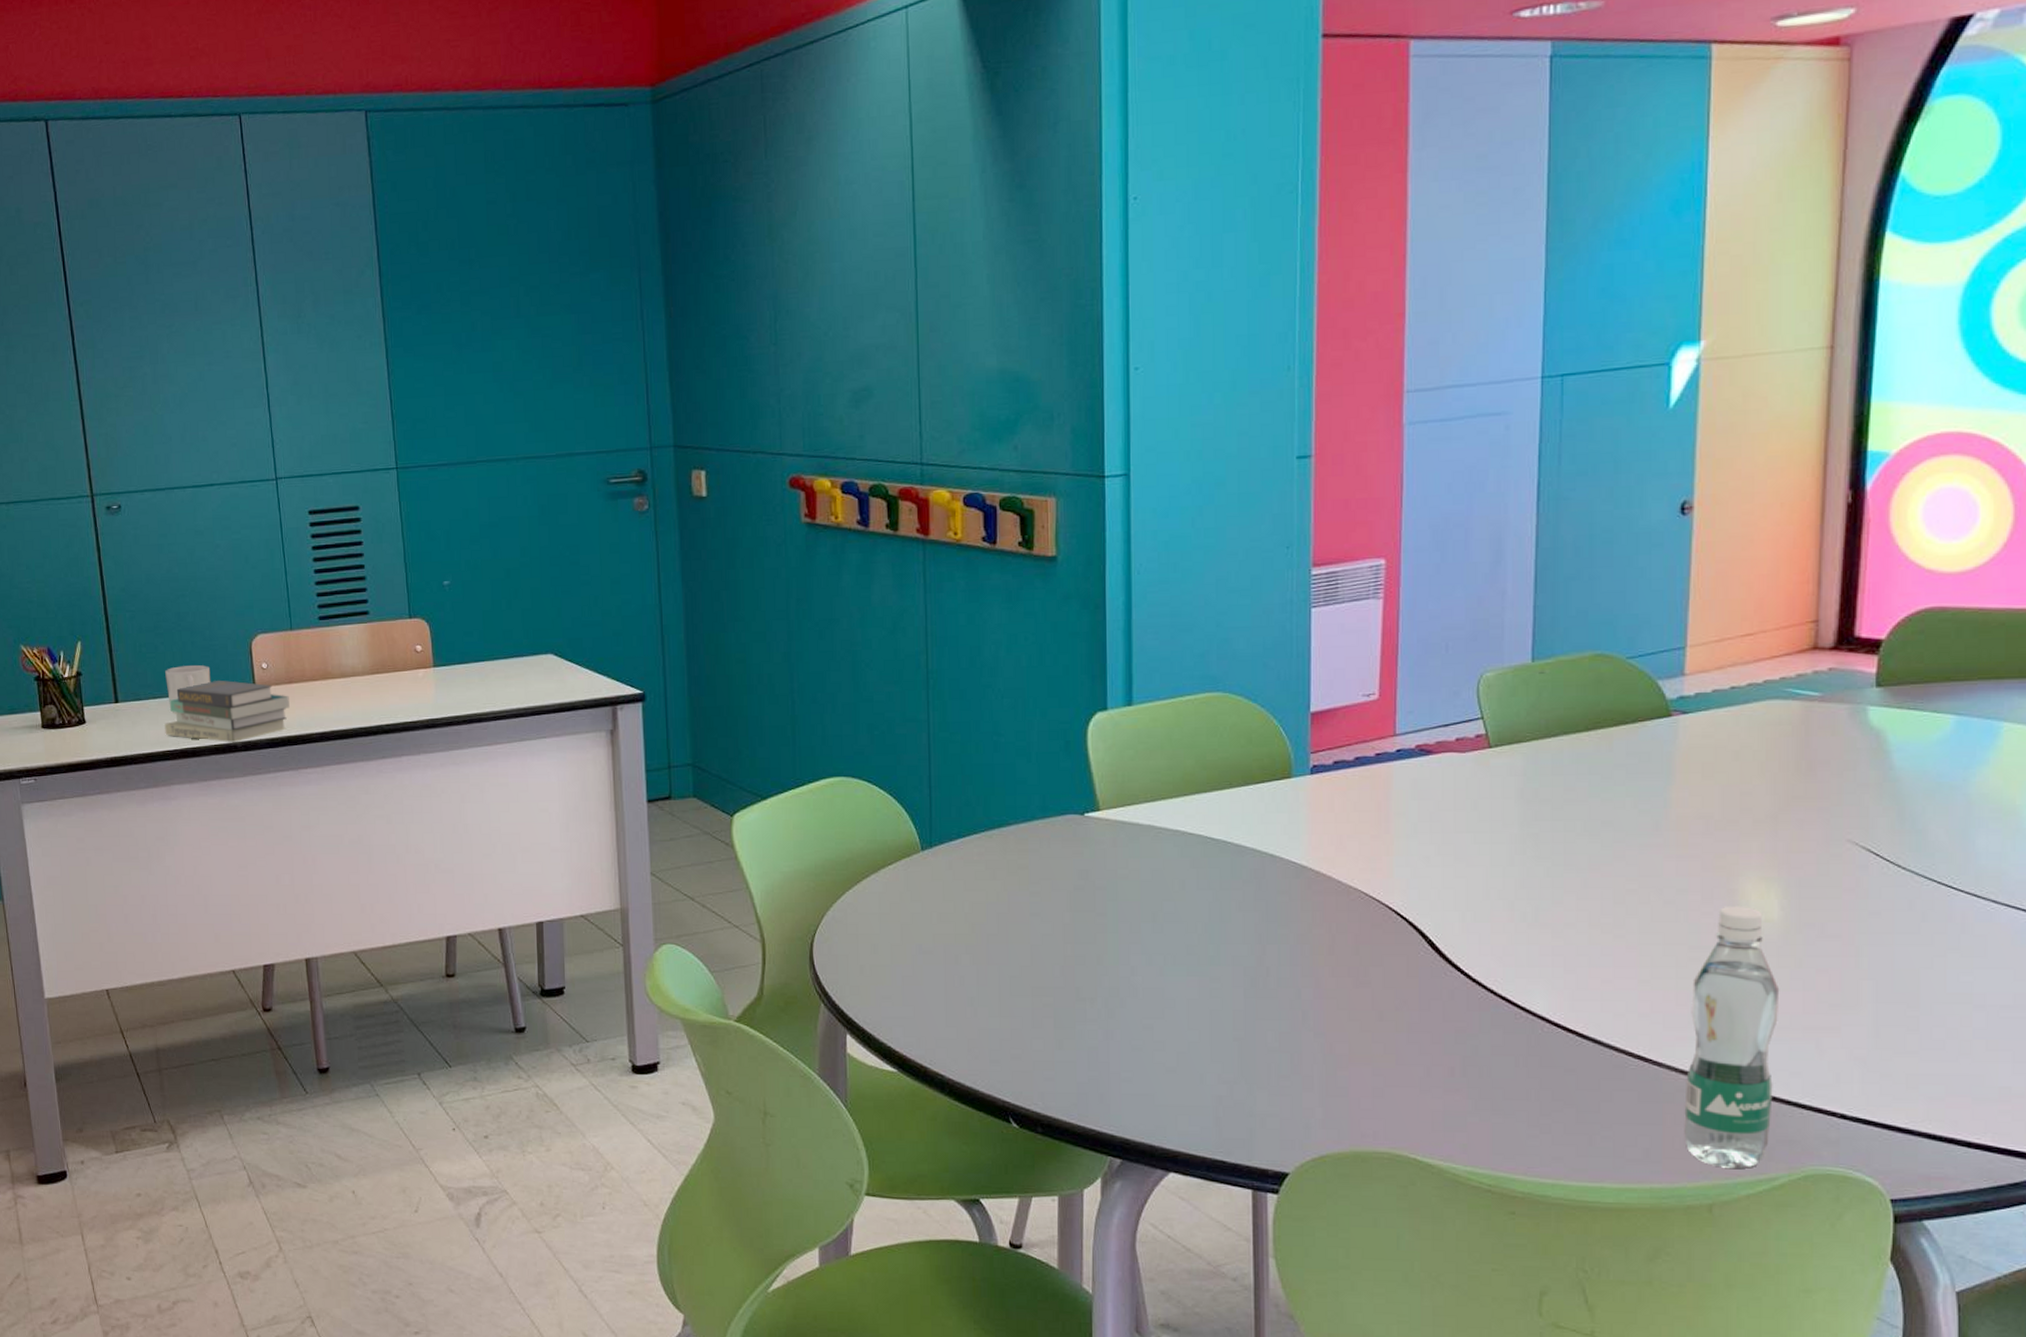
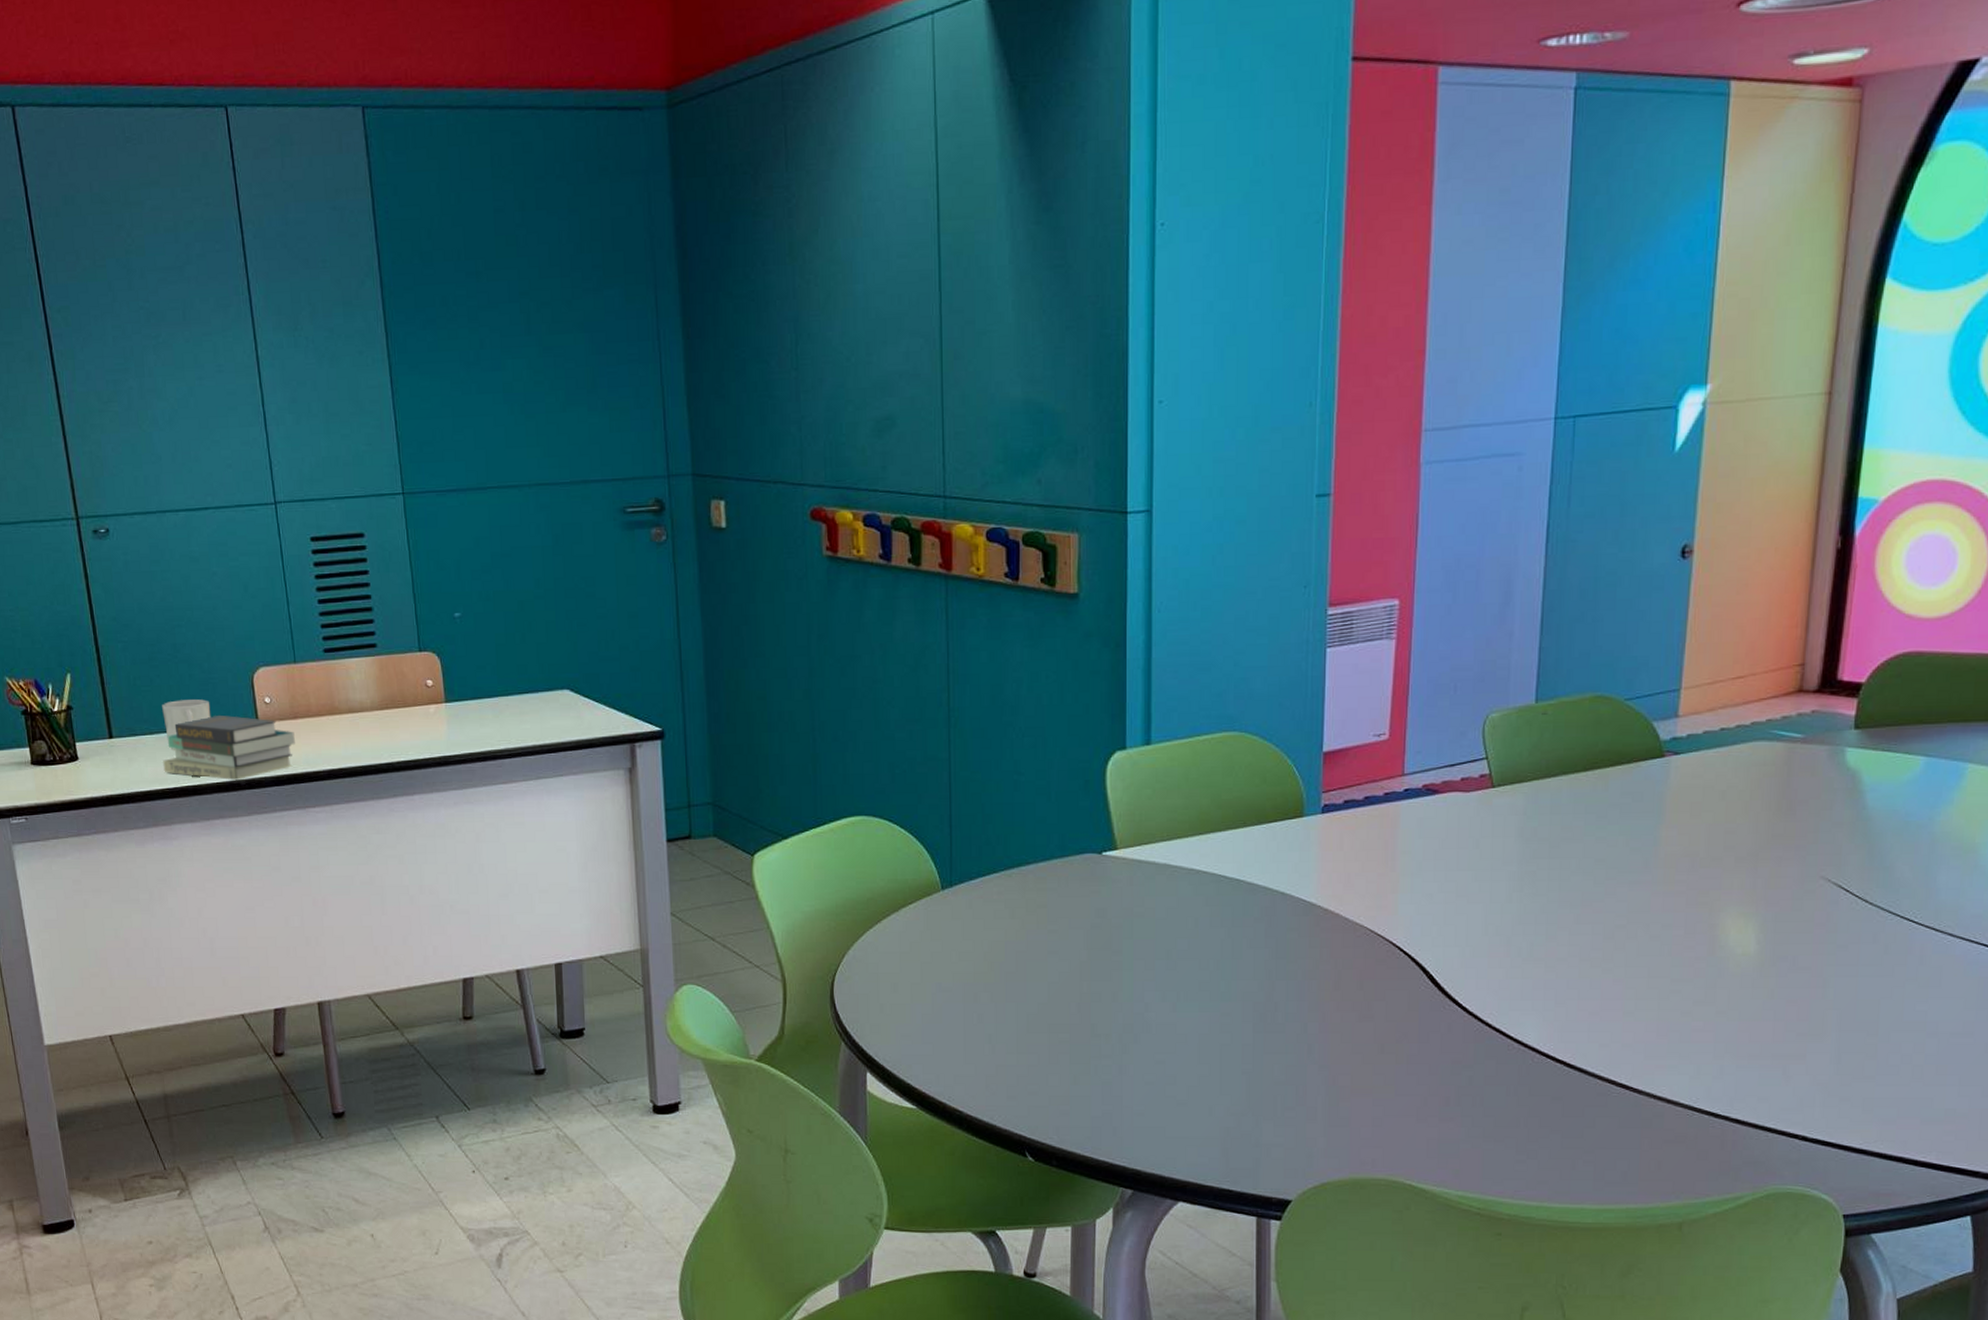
bottle: present [1684,905,1780,1168] -> none [1659,940,1753,1188]

